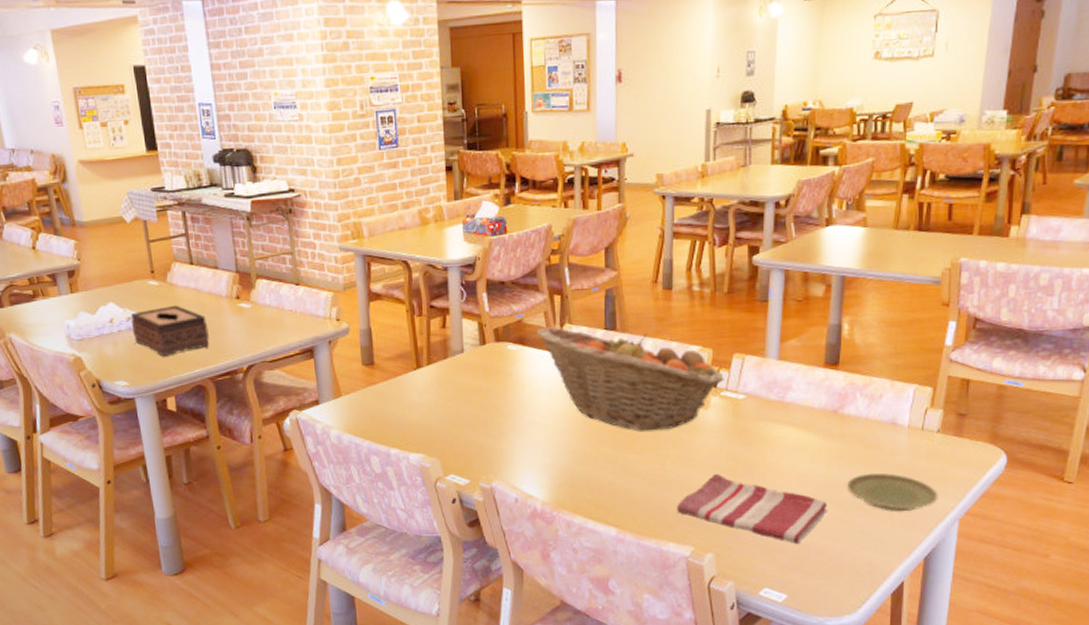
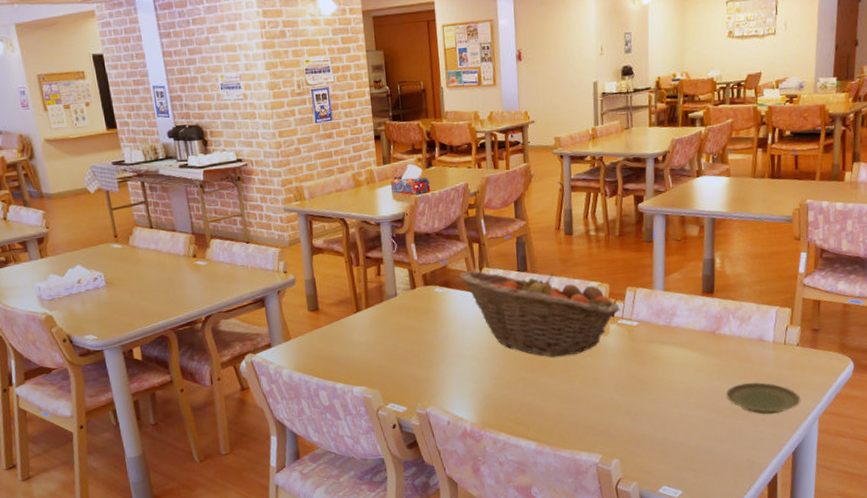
tissue box: present [130,304,210,357] -> none [97,264,171,312]
dish towel: present [677,473,827,544] -> none [586,390,712,447]

